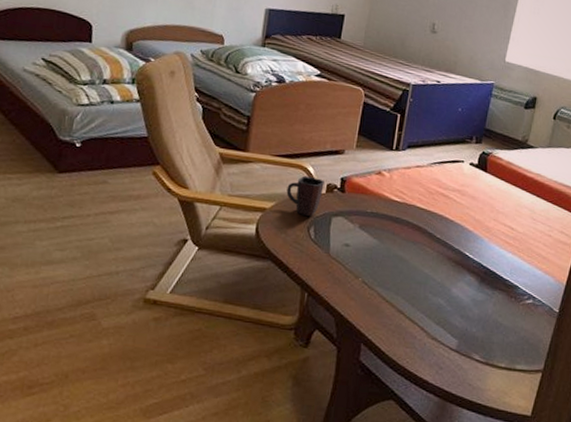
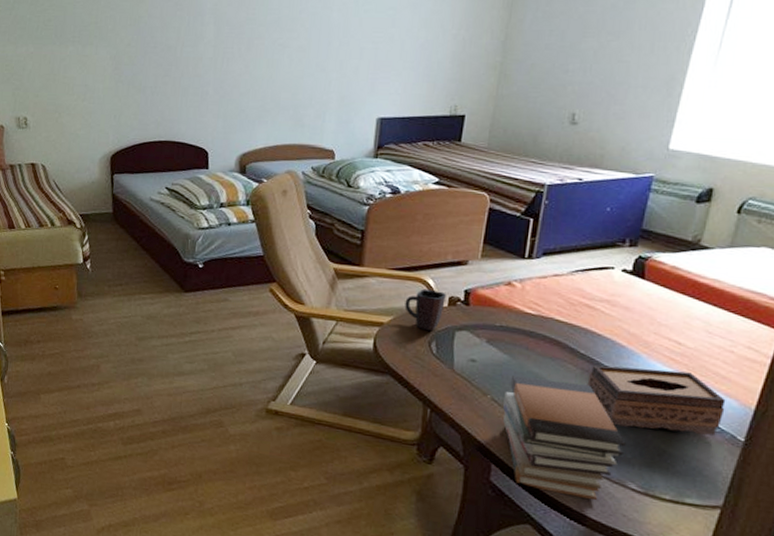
book stack: none [372,259,472,373] -> present [503,376,626,501]
tissue box: none [442,248,546,308] -> present [587,364,726,436]

